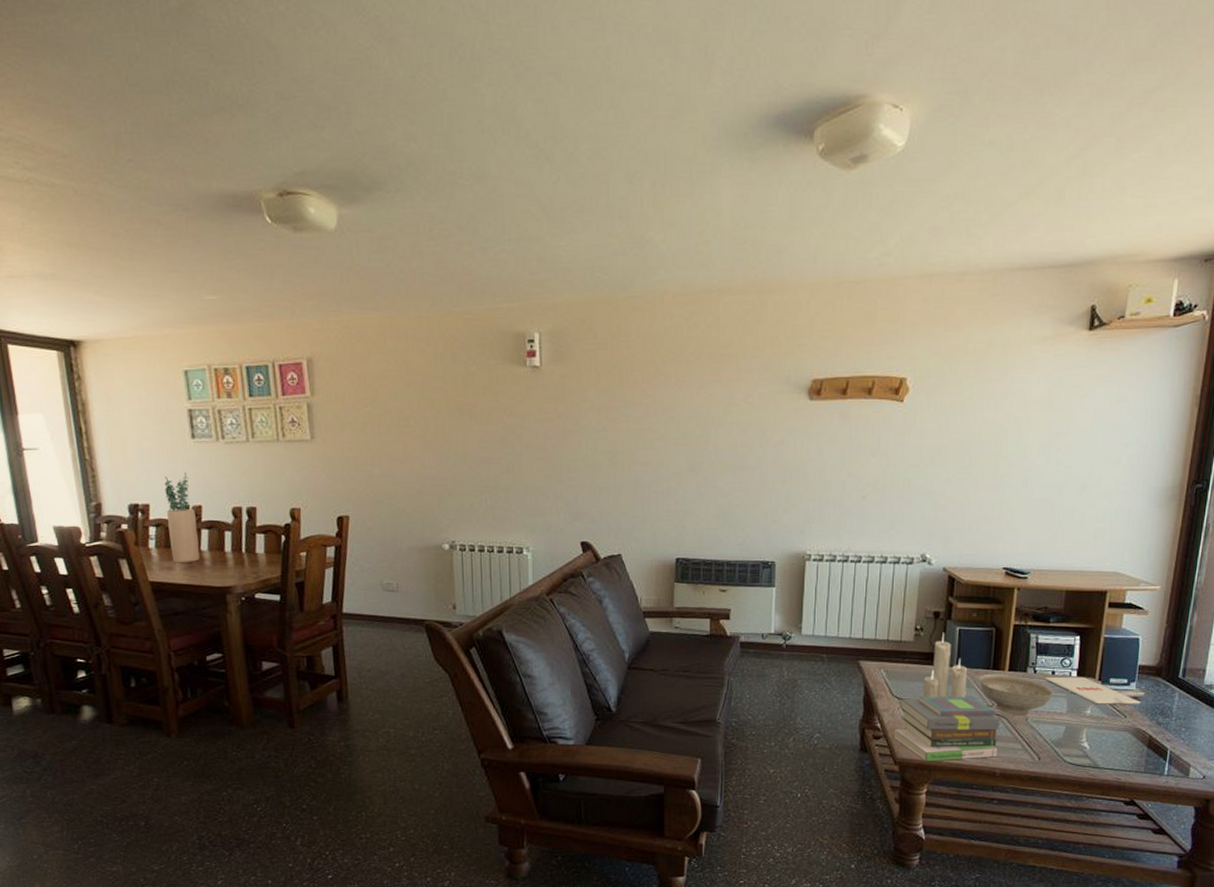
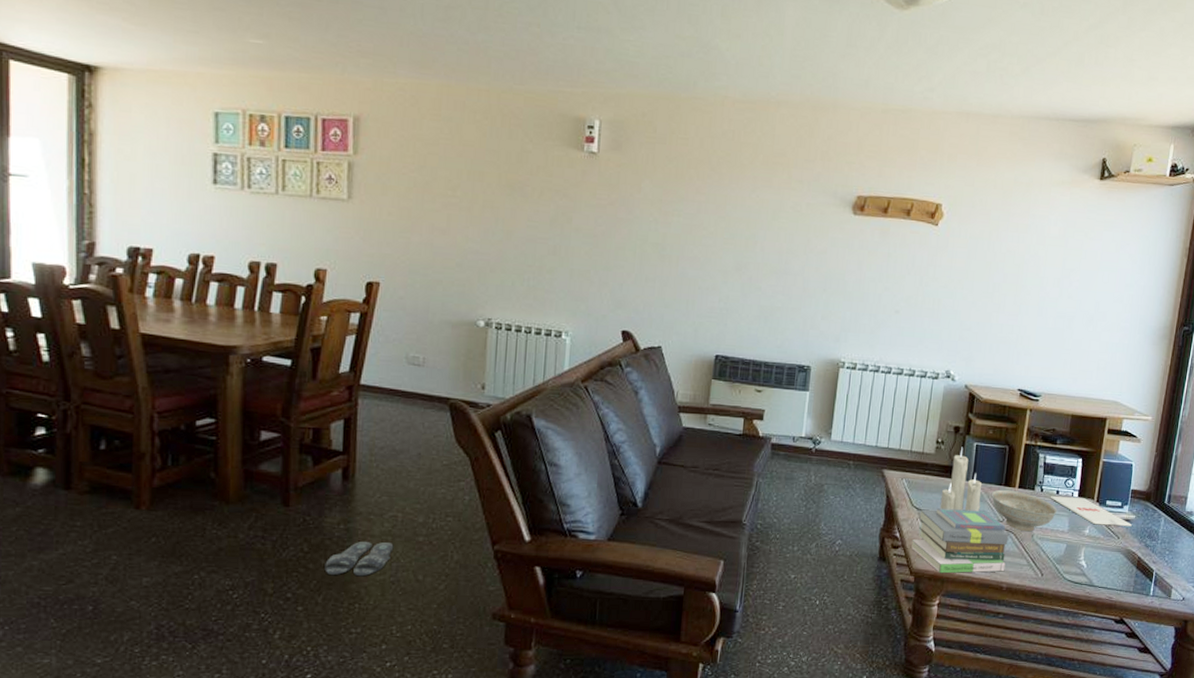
vase: present [164,472,200,563] -> none [171,219,206,317]
slippers: none [331,755,390,788] -> present [324,541,394,577]

